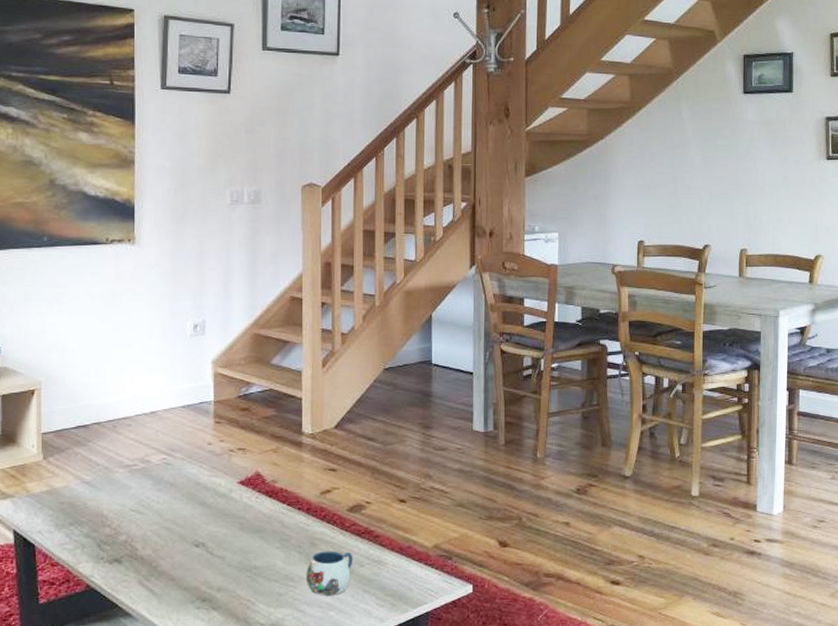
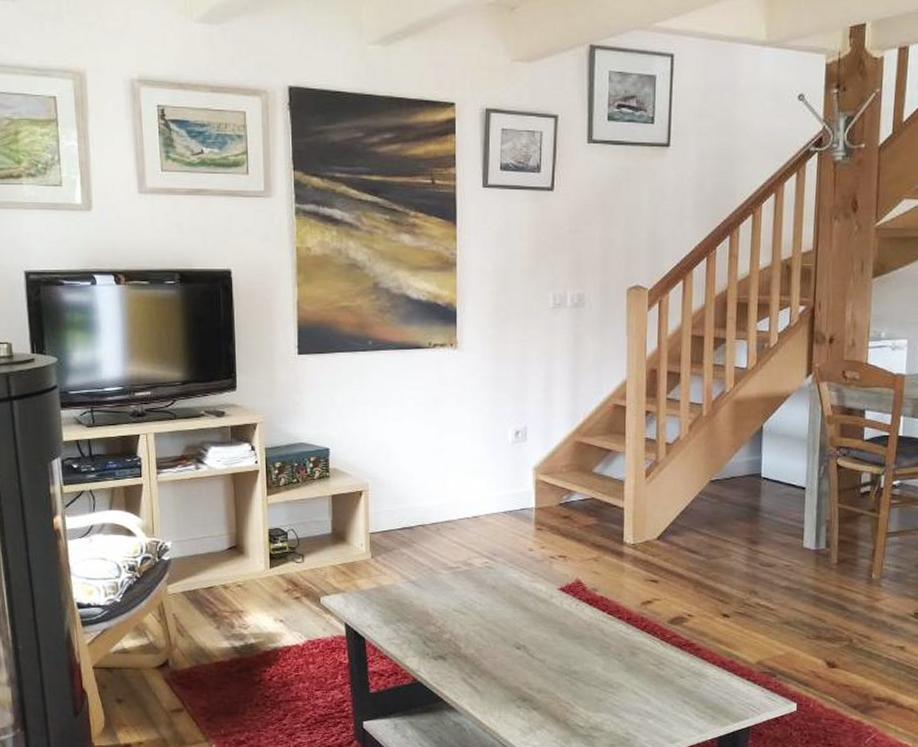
mug: present [305,551,354,596] -> none [625,660,674,704]

